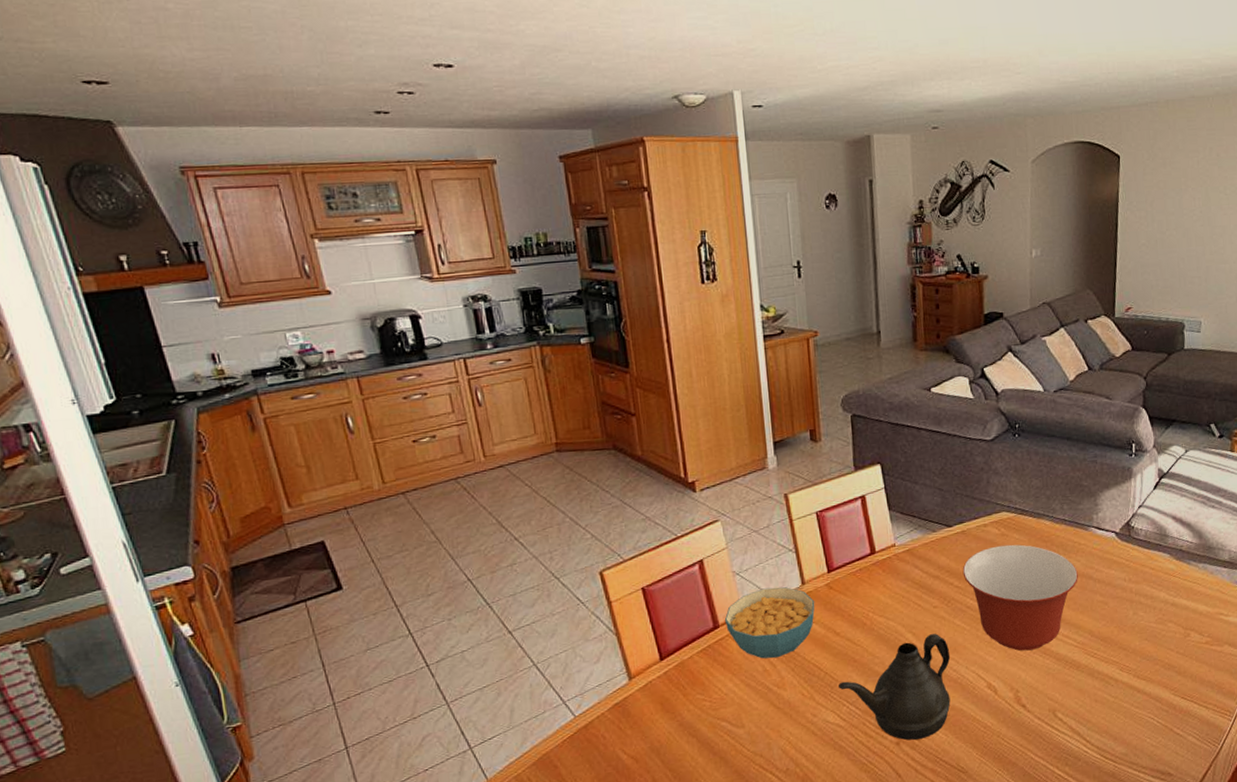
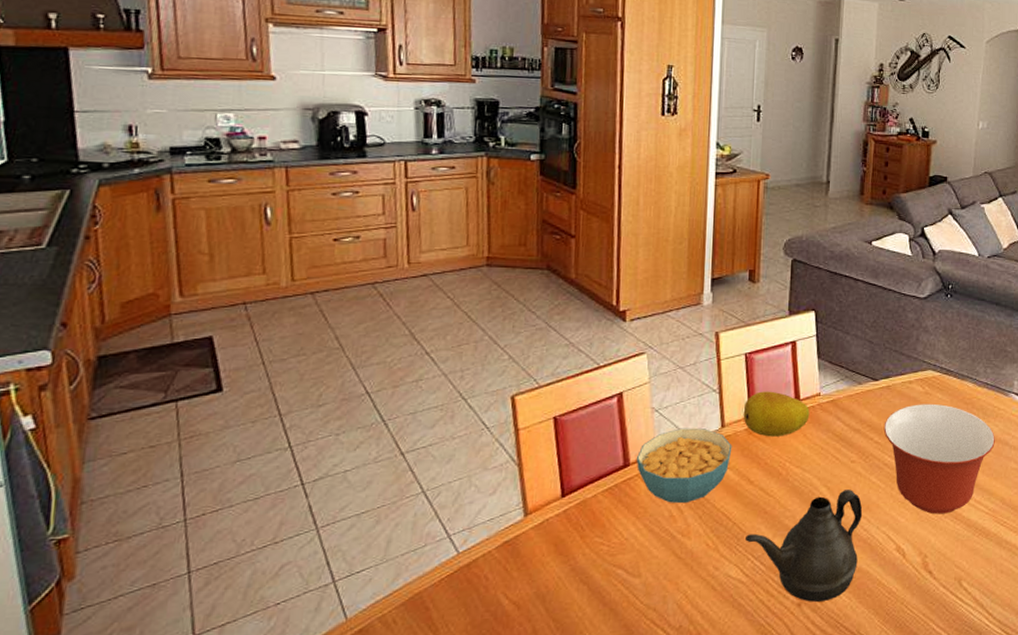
fruit: none [821,546,887,590] -> present [743,391,810,437]

